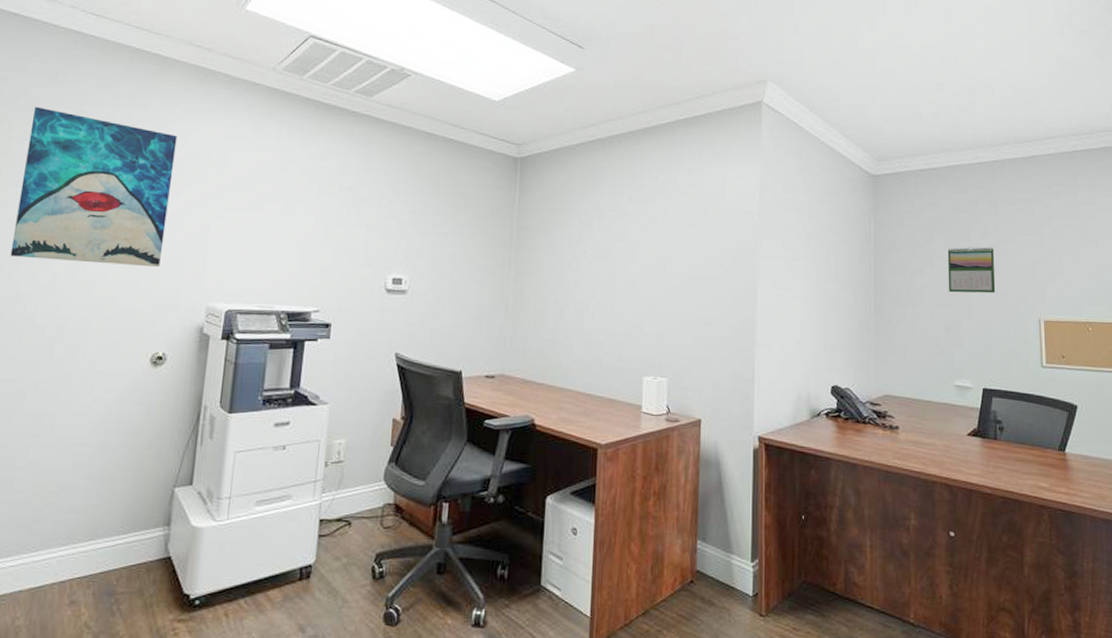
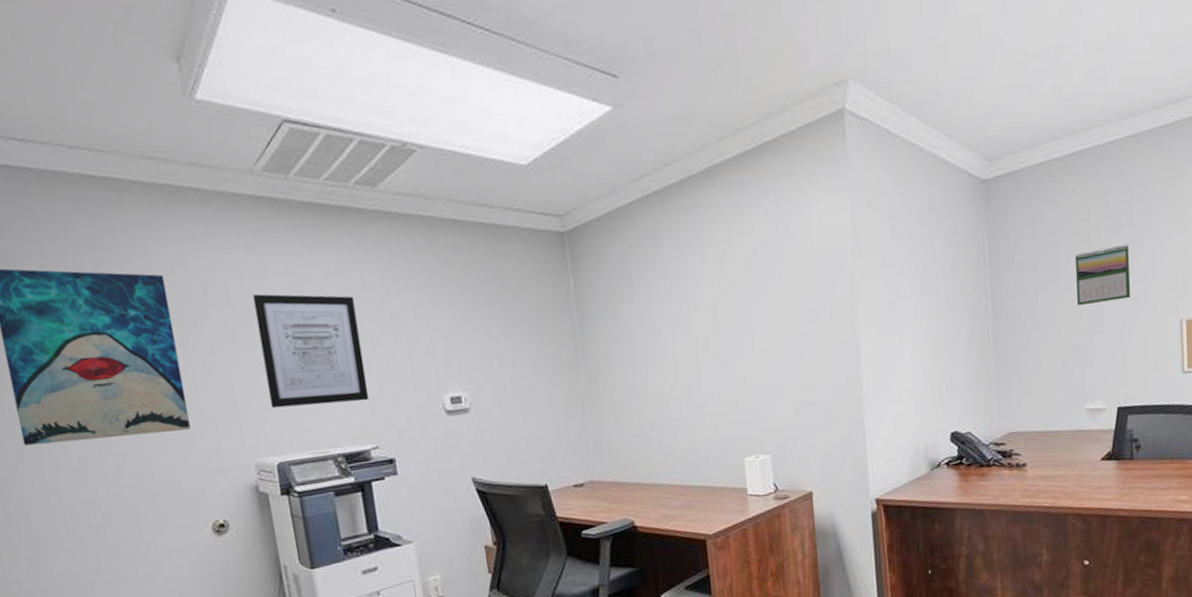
wall art: none [235,164,330,268] -> present [252,294,370,409]

